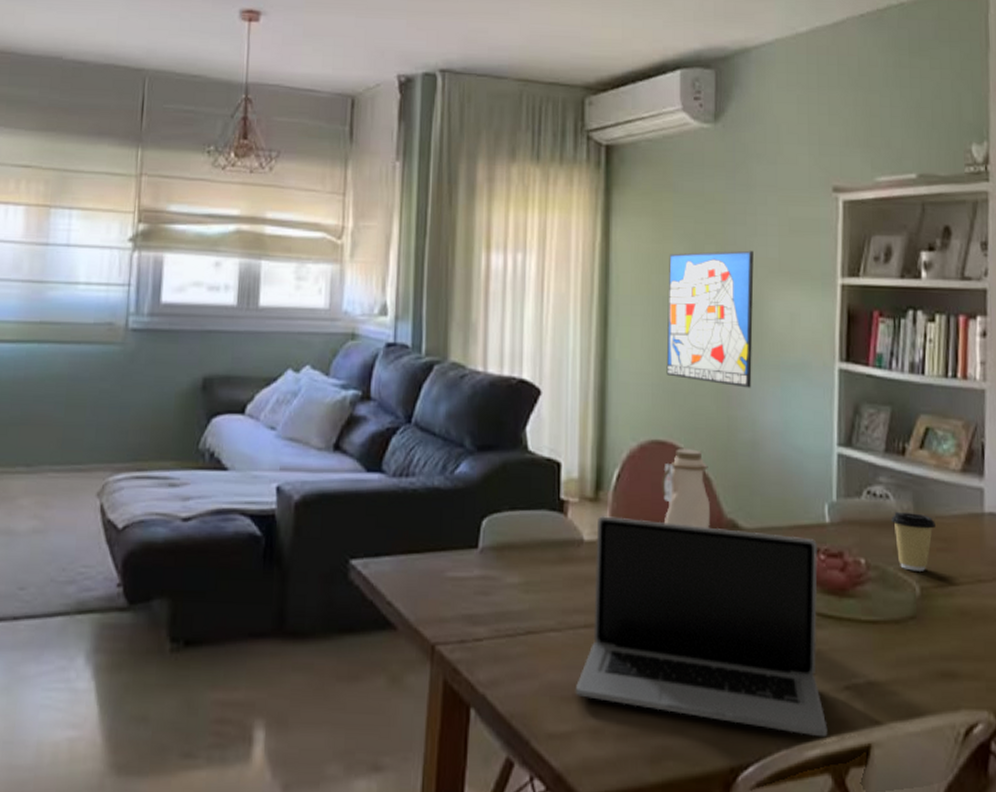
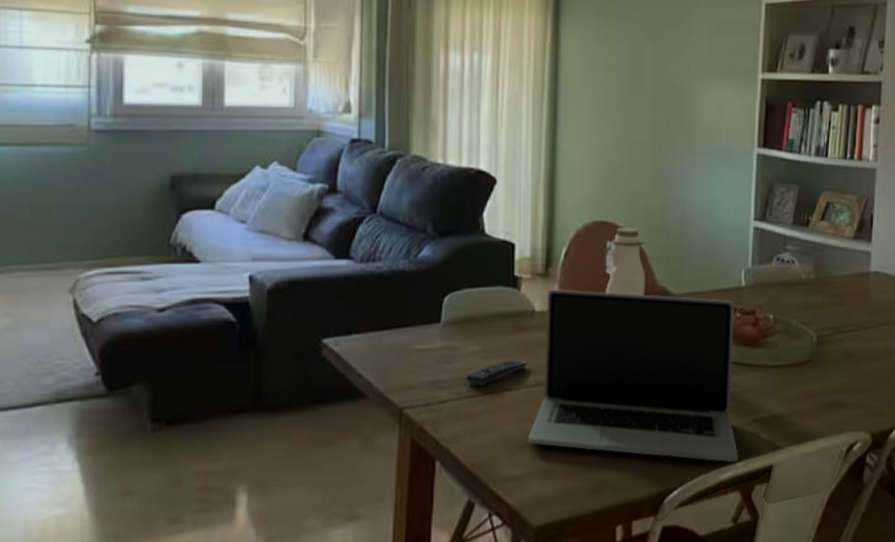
remote control: none [506,595,574,624] -> present [467,359,527,386]
wall art: present [666,250,754,388] -> none [609,49,687,172]
coffee cup: present [890,511,936,571] -> none [795,273,831,323]

